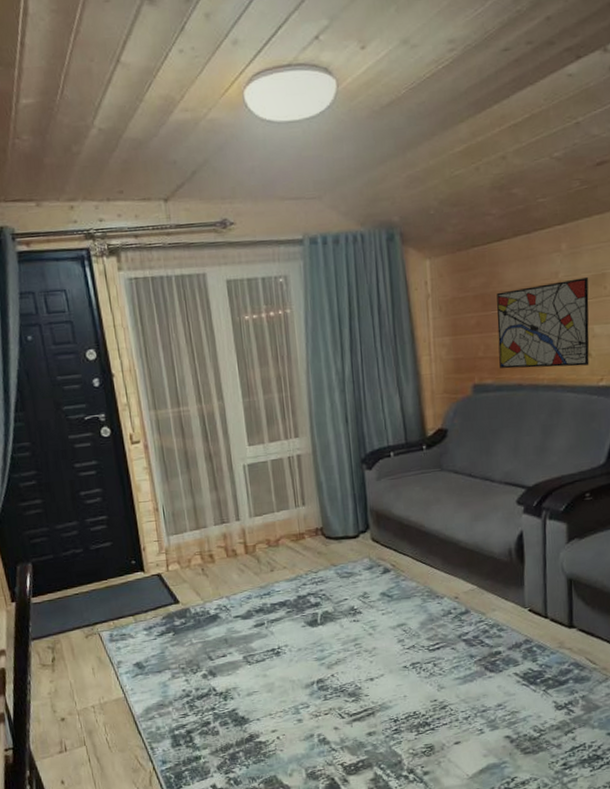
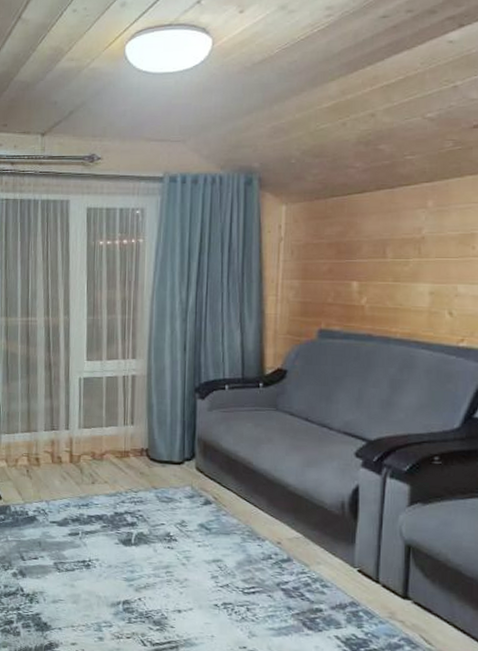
wall art: present [497,277,590,369] -> none [349,236,456,324]

